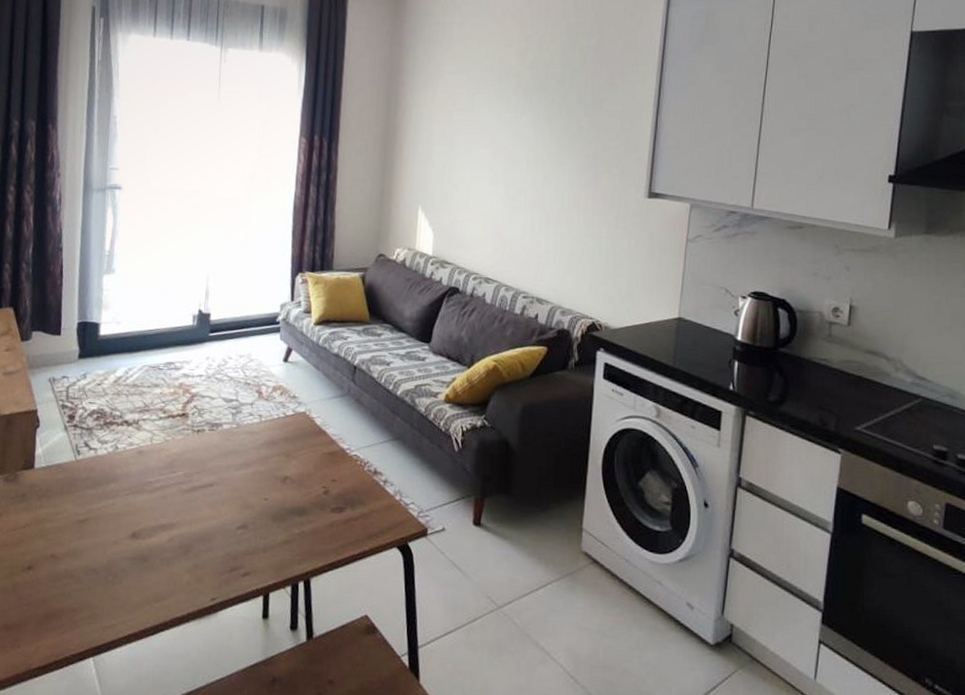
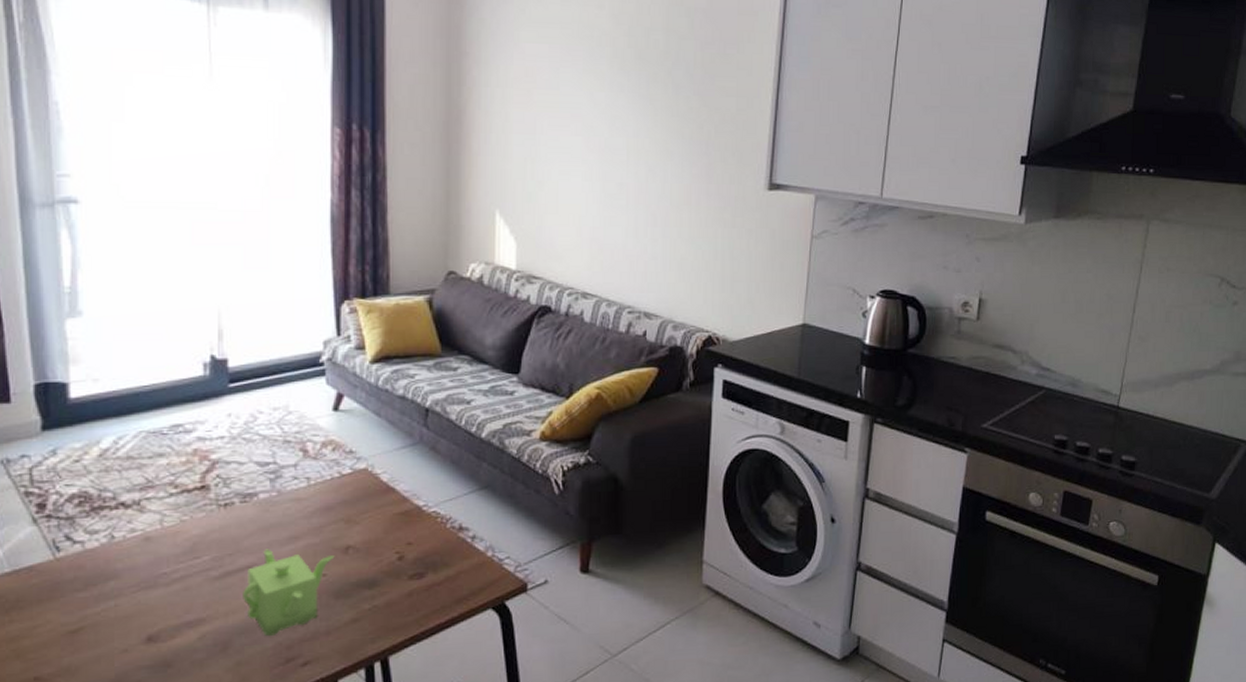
teapot: none [204,471,275,546] -> present [243,549,335,636]

